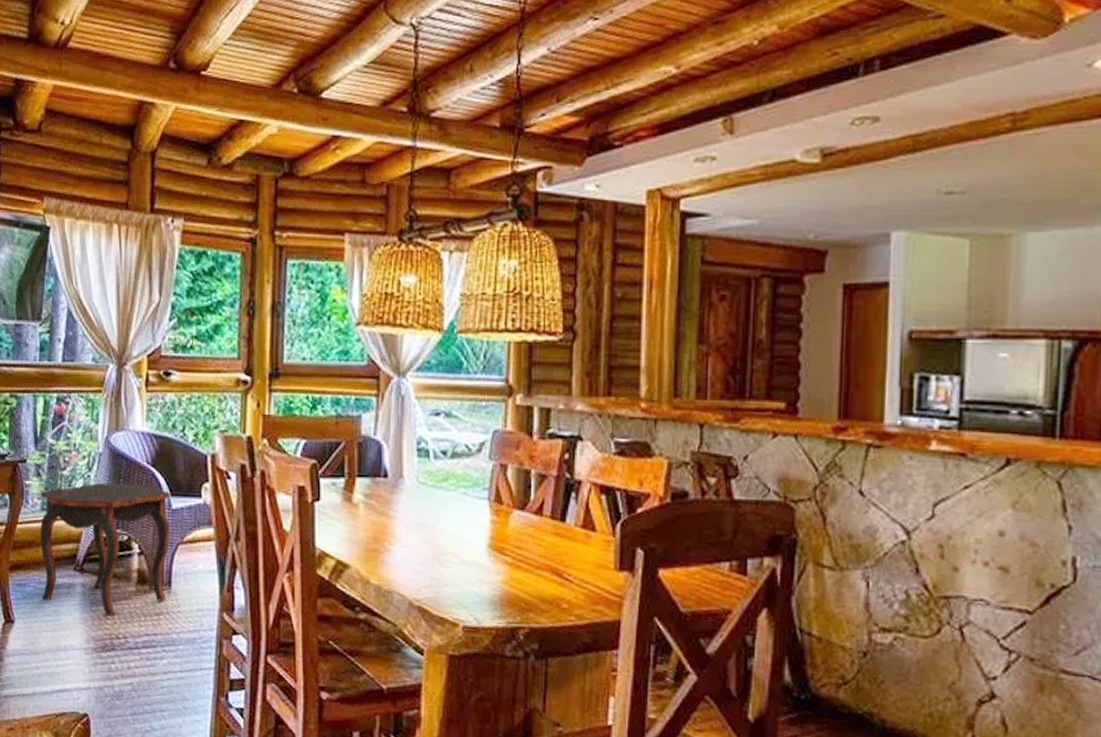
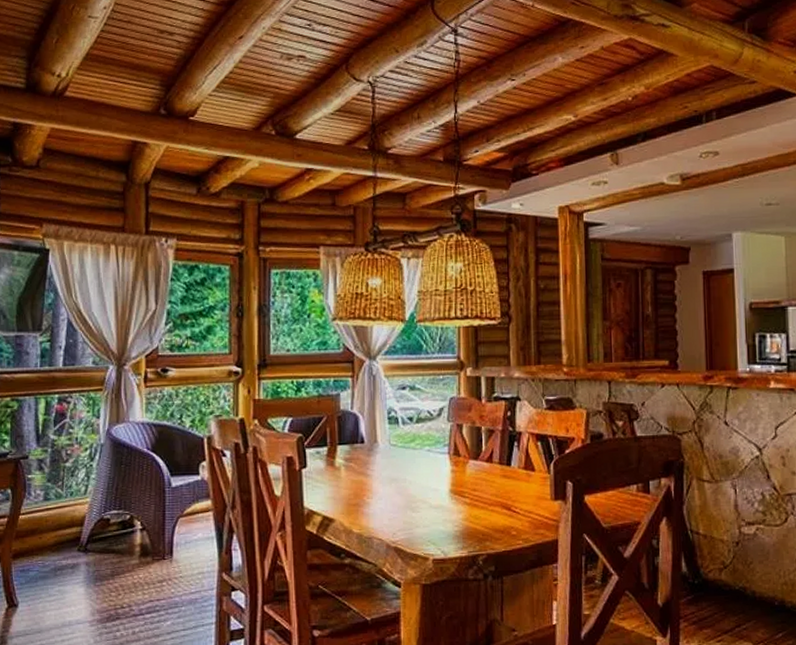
side table: present [40,483,171,617] -> none [43,468,170,589]

